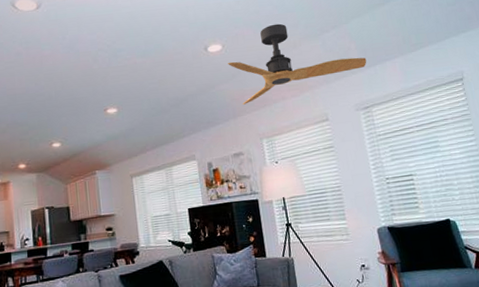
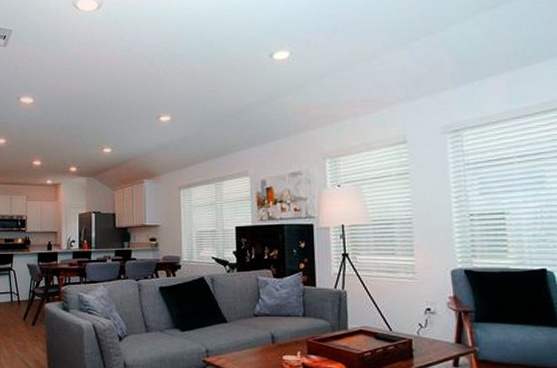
ceiling fan: present [228,23,367,105] -> none [294,29,463,119]

